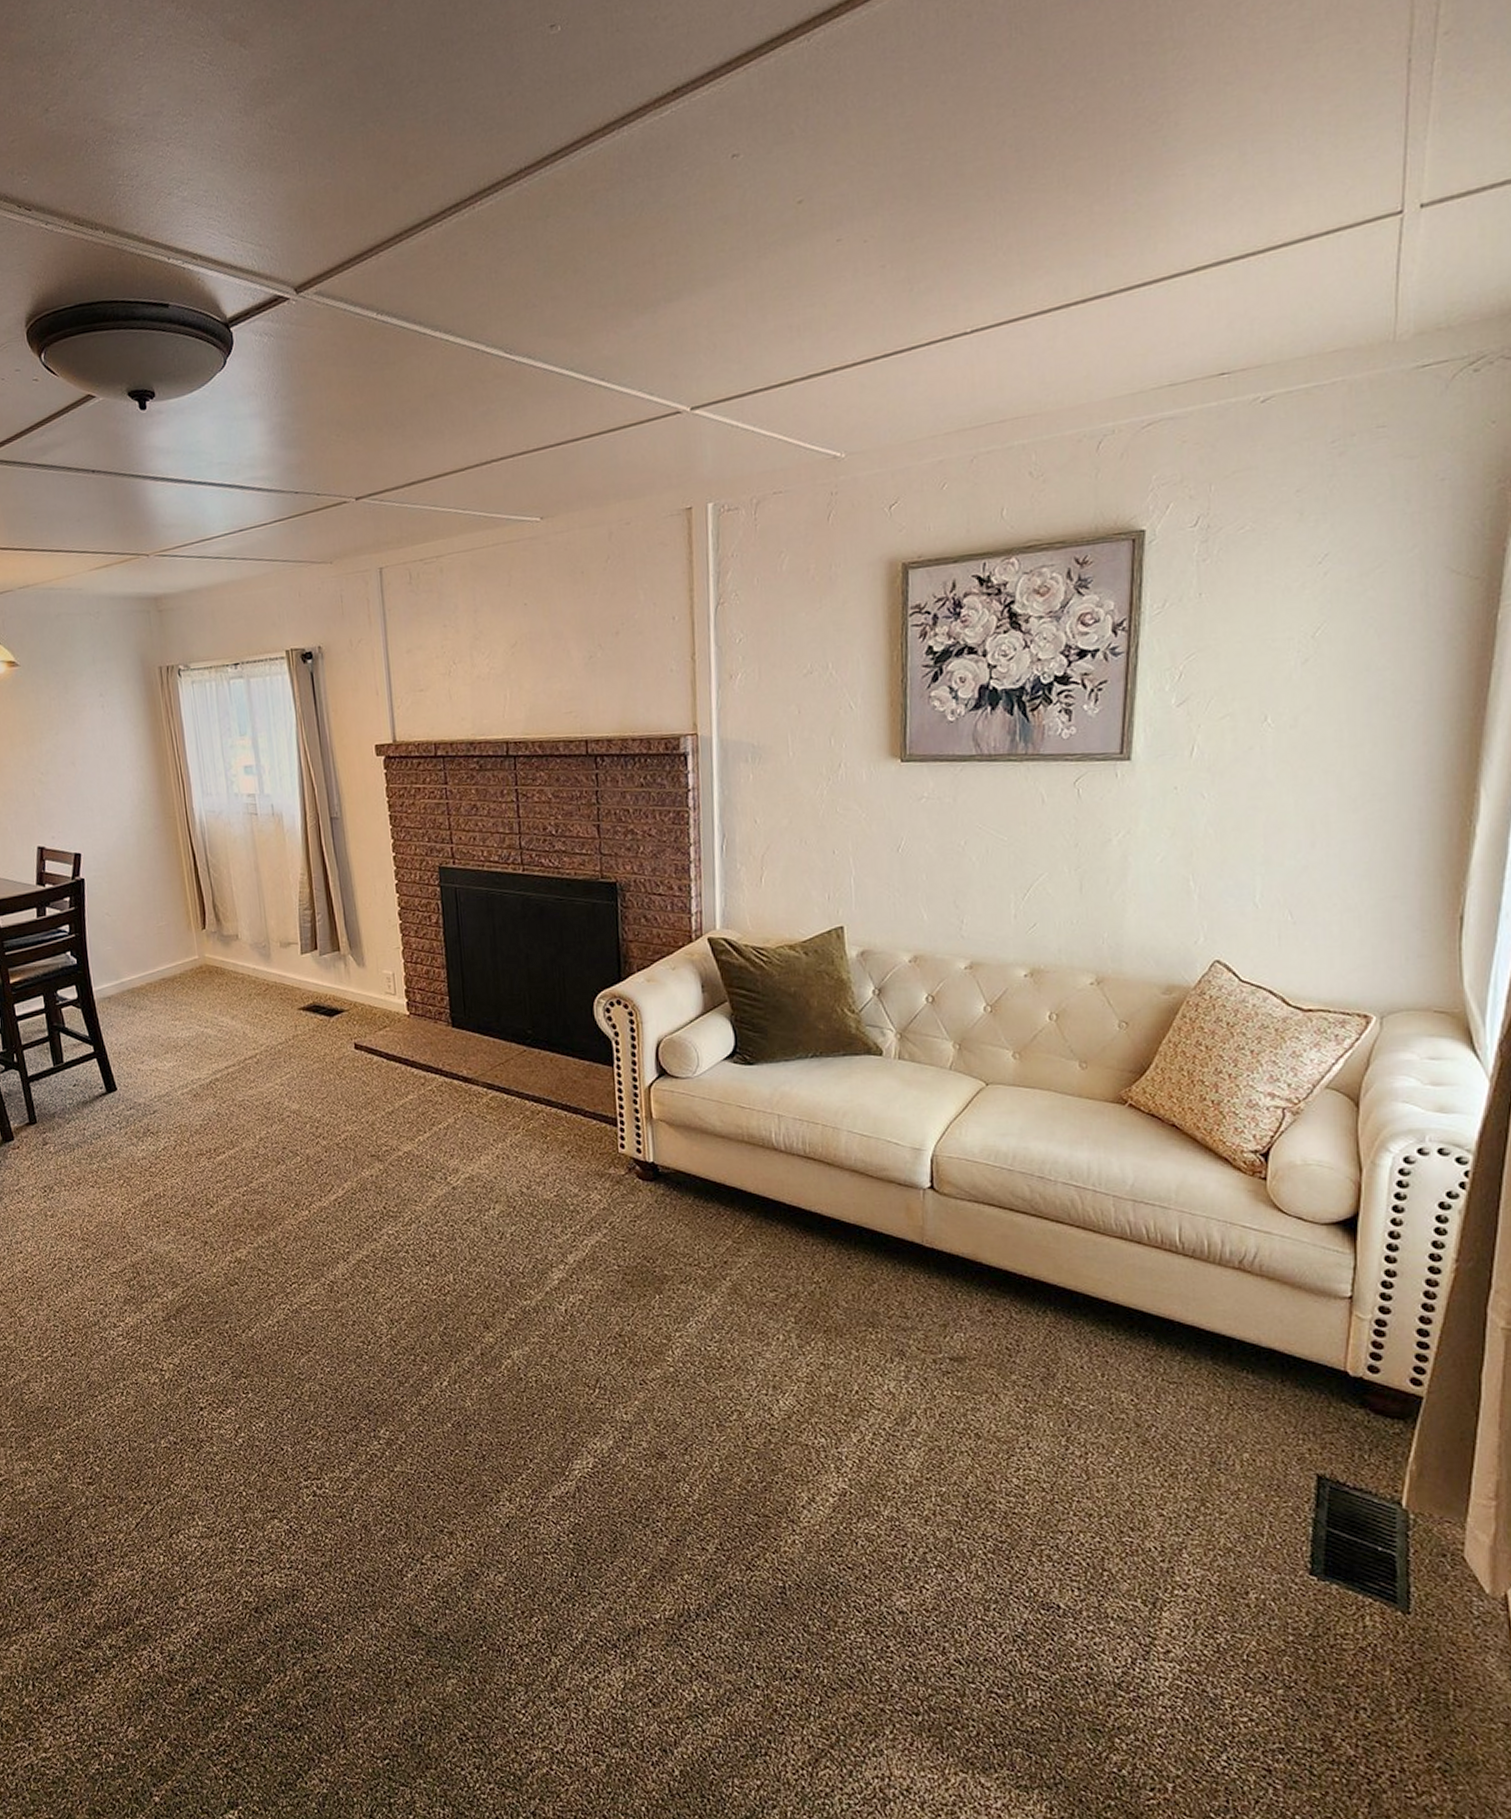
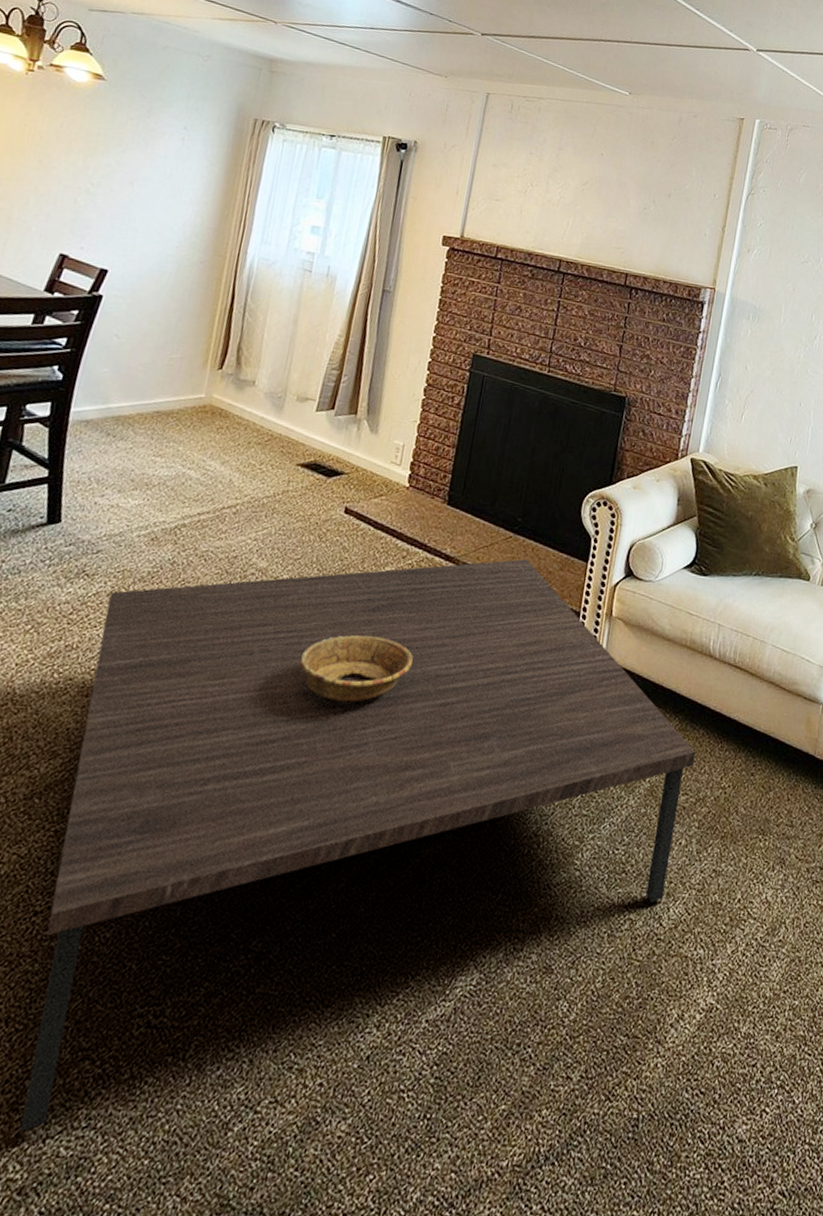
coffee table: none [176,1071,778,1568] -> present [20,559,696,1132]
decorative bowl: none [352,1161,458,1227] -> present [299,635,413,705]

